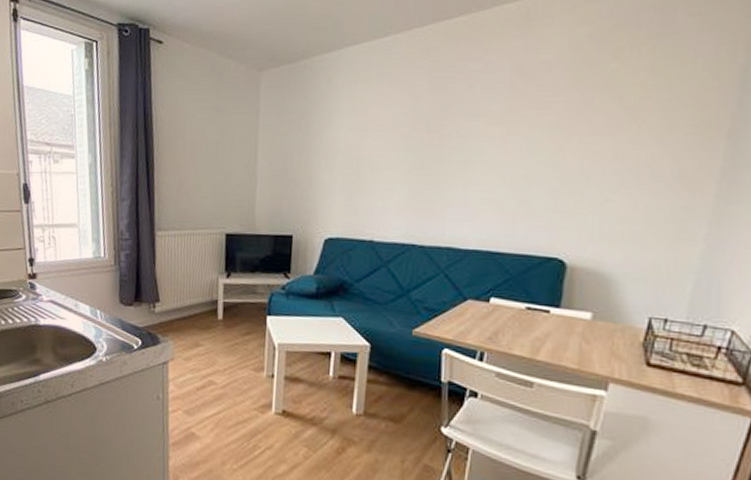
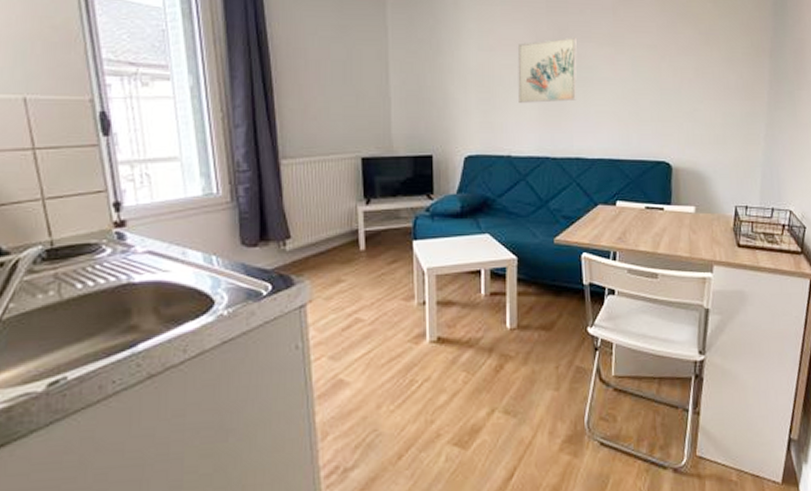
wall art: none [387,115,461,187] -> present [517,37,577,103]

